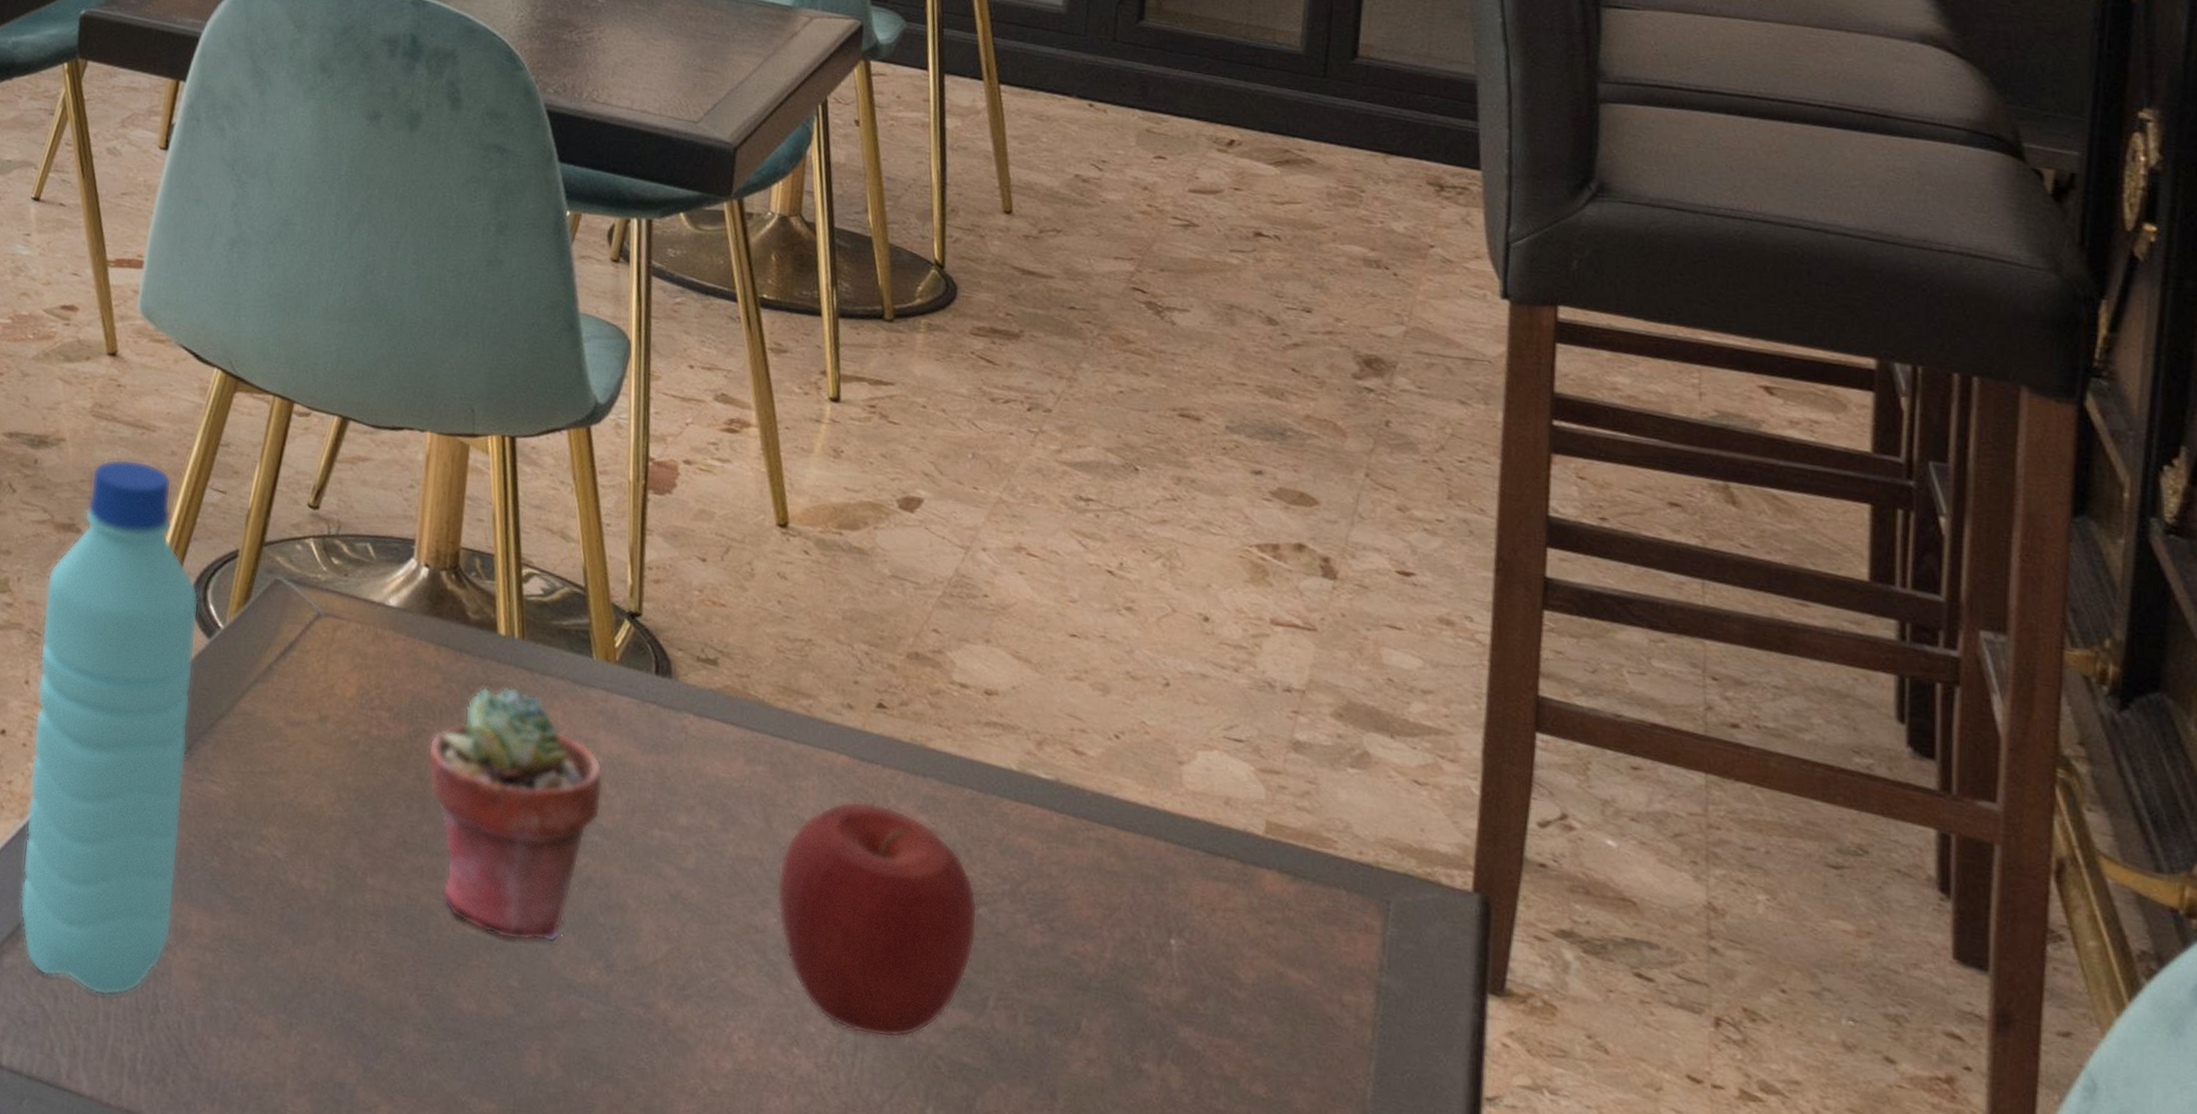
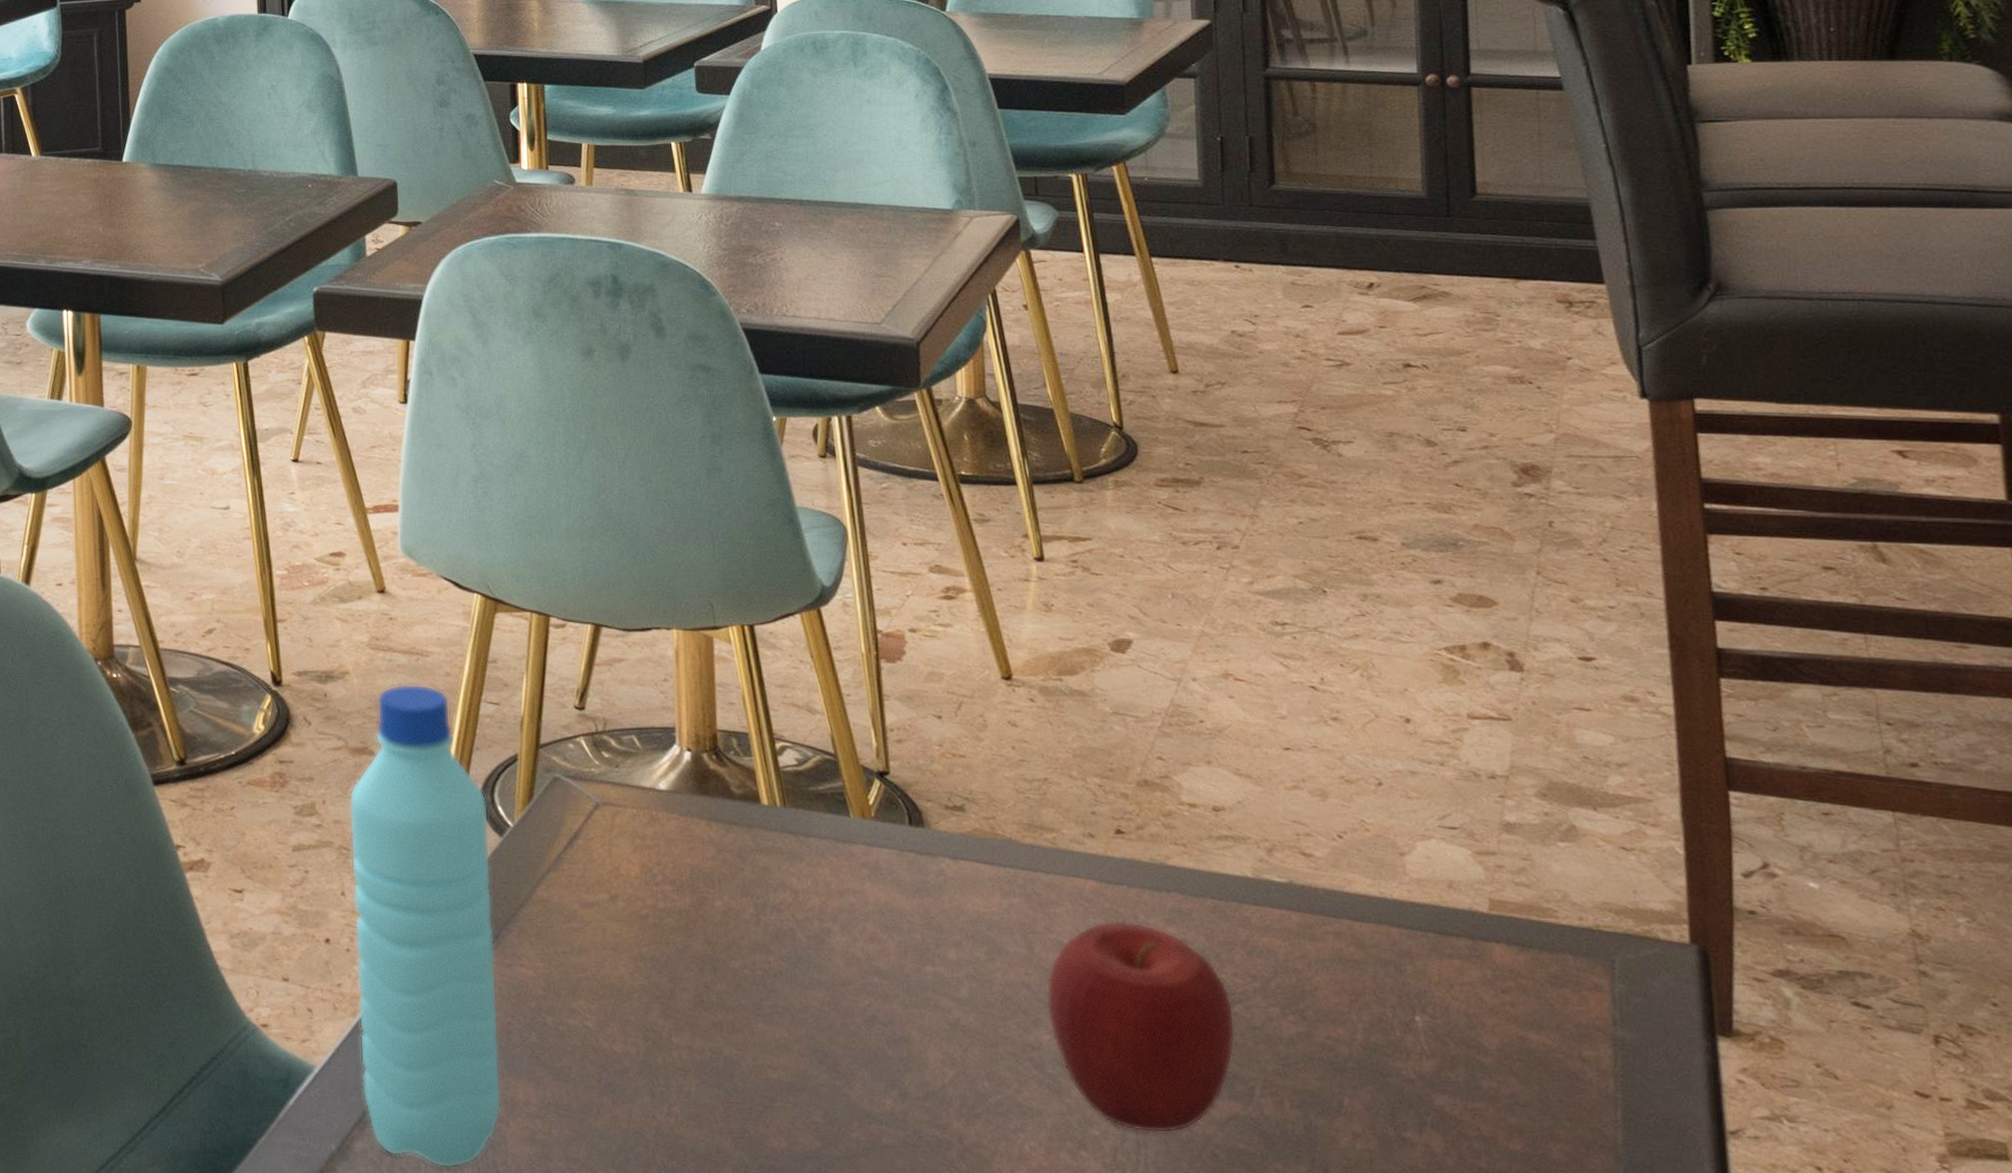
potted succulent: present [427,686,604,942] -> none [711,850,876,1080]

